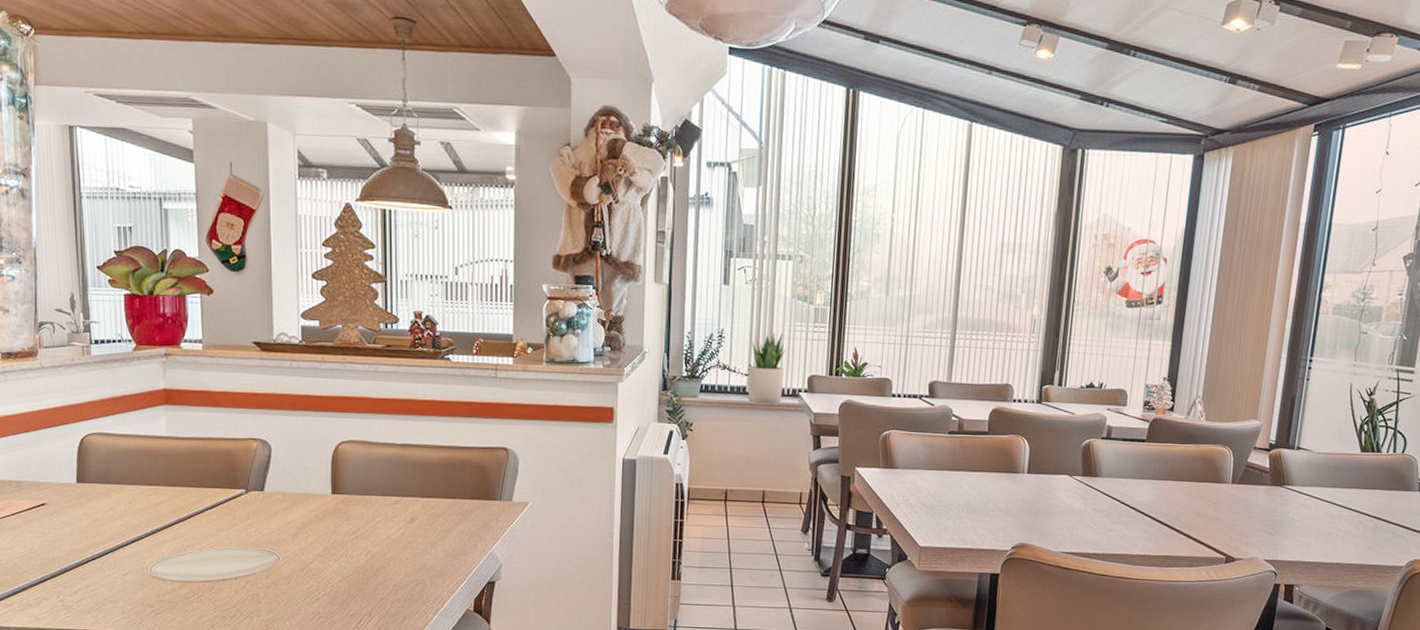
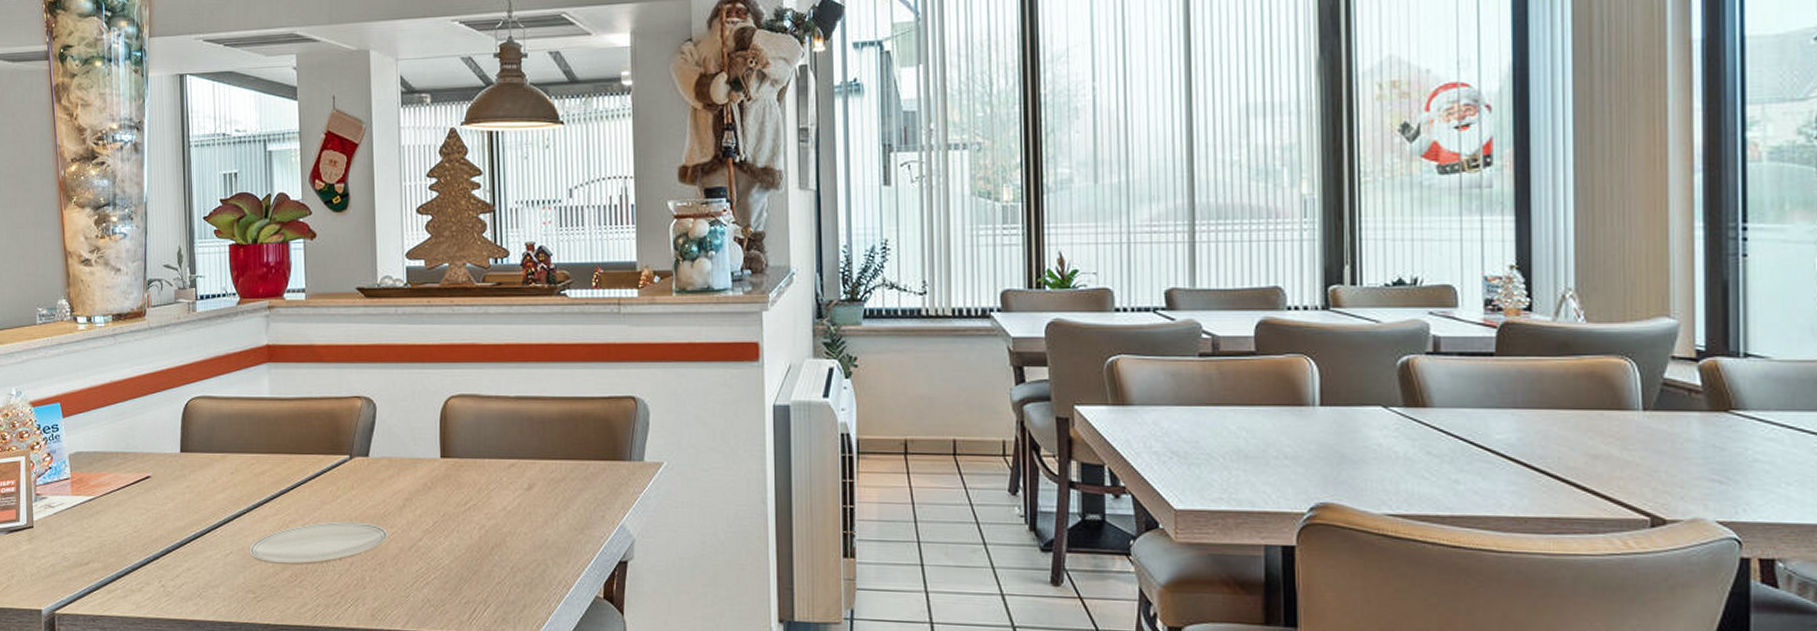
planter: present [748,333,786,404] -> none [923,240,970,329]

